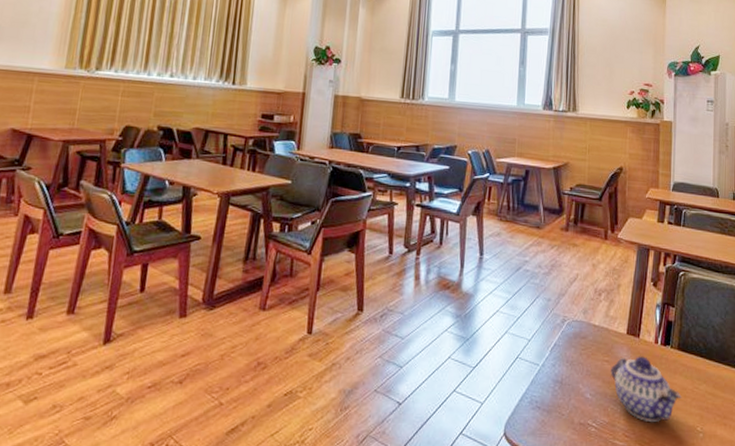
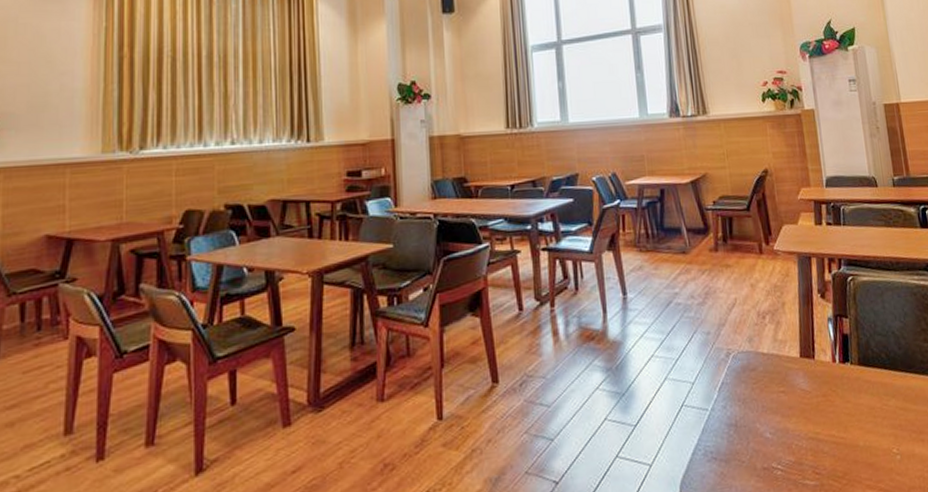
teapot: present [610,356,682,422] -> none [788,379,871,453]

